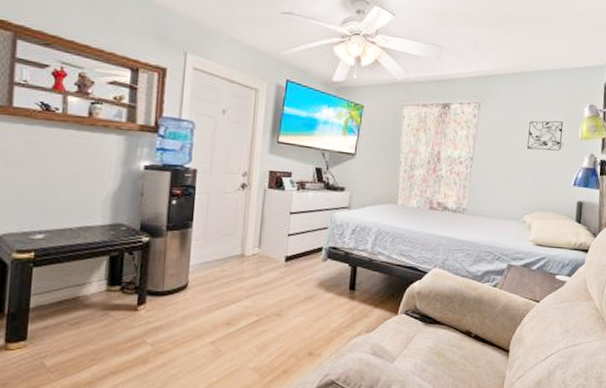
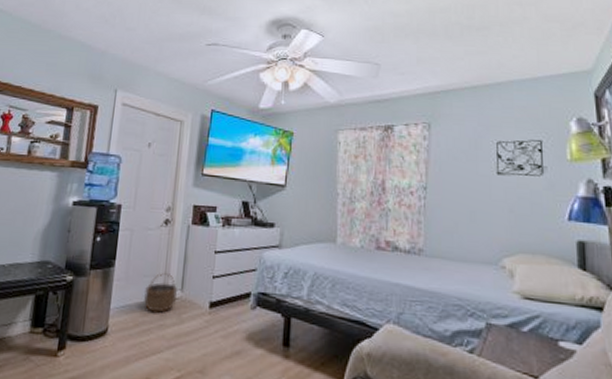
wicker basket: none [222,231,256,267] -> present [143,272,178,313]

